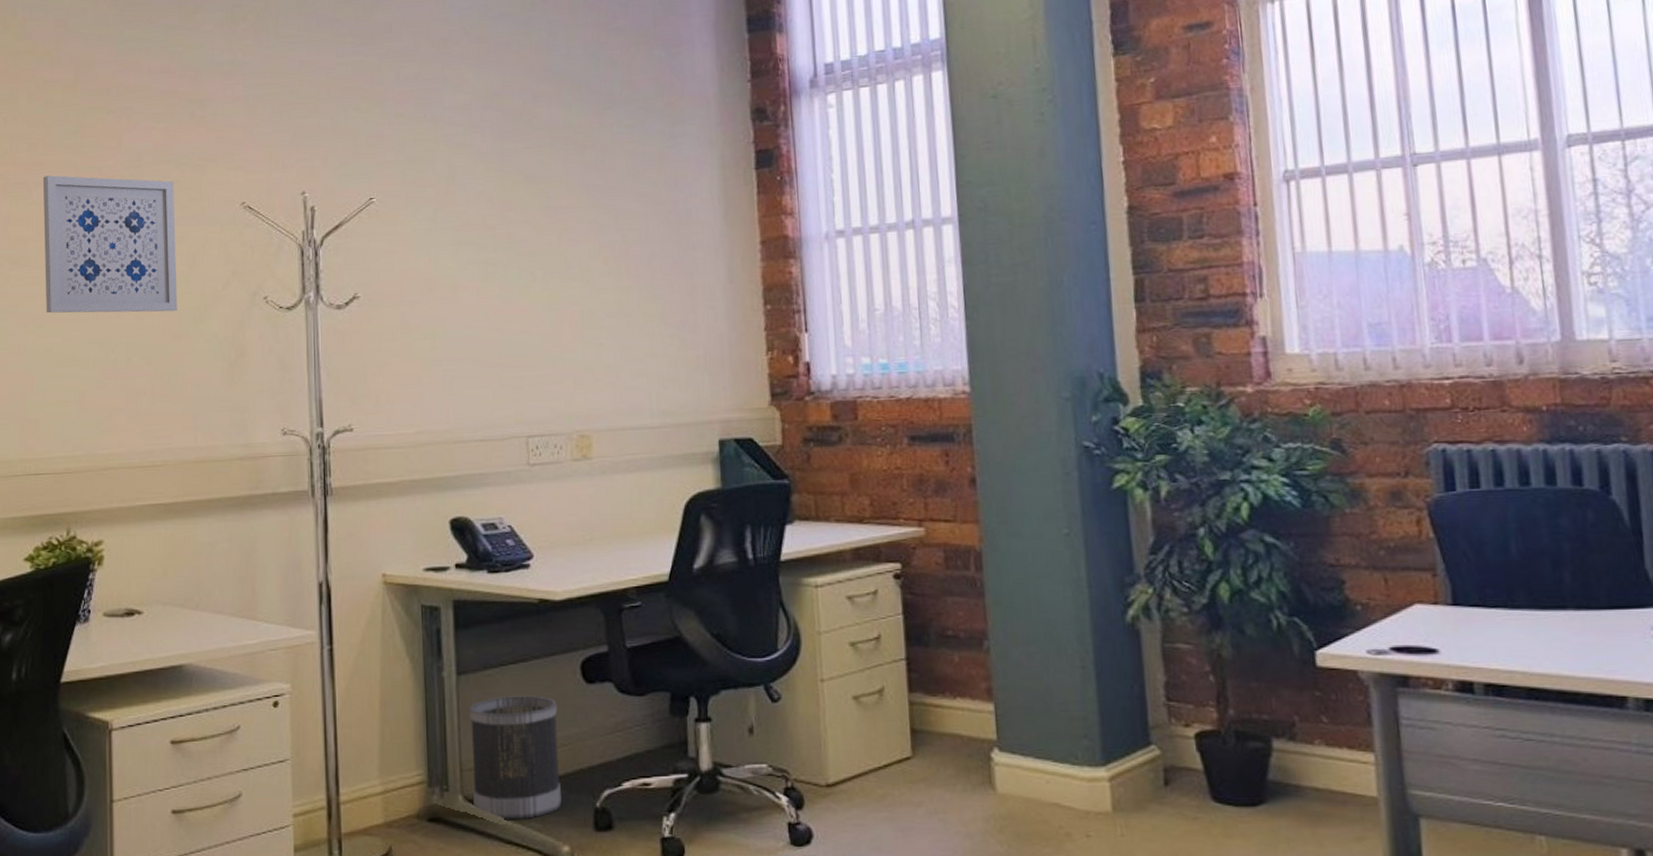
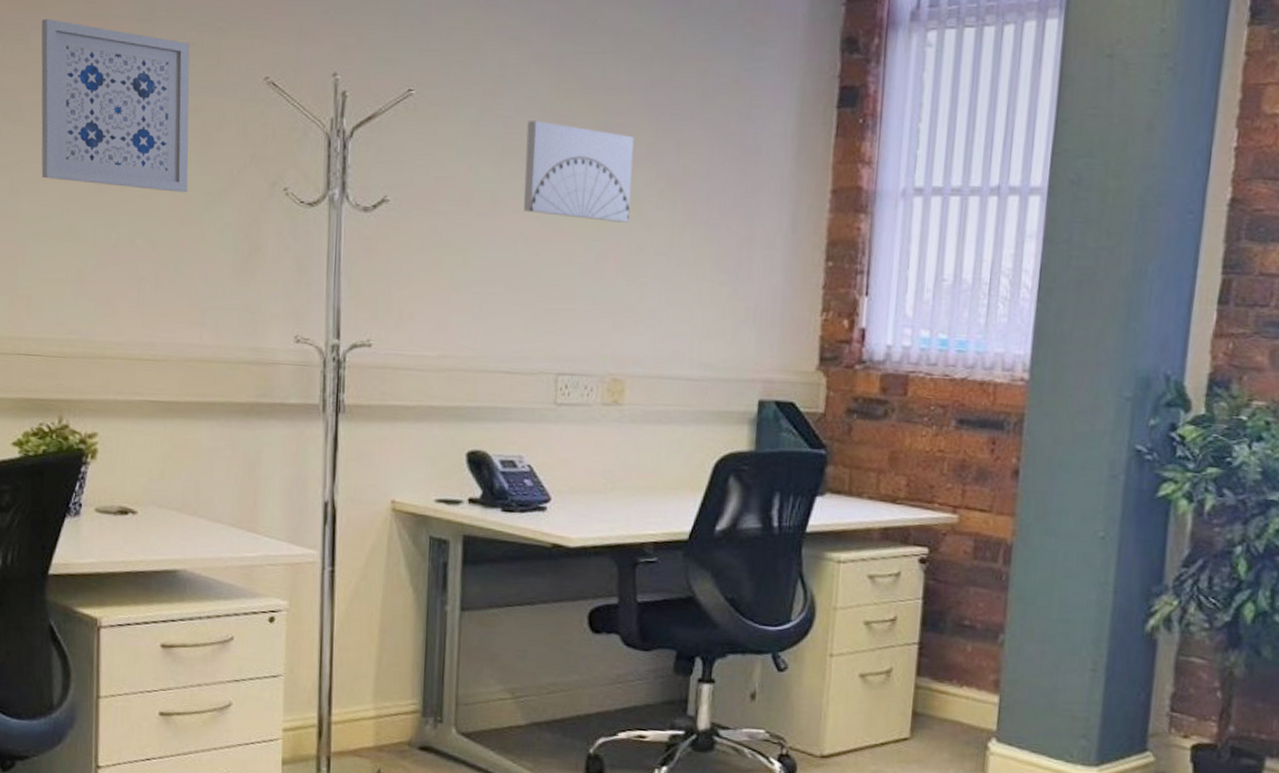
wastebasket: present [468,695,561,820] -> none [466,636,561,758]
wall art: none [479,211,579,293] -> present [523,121,634,223]

